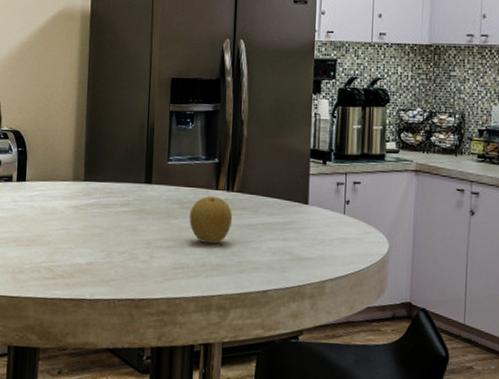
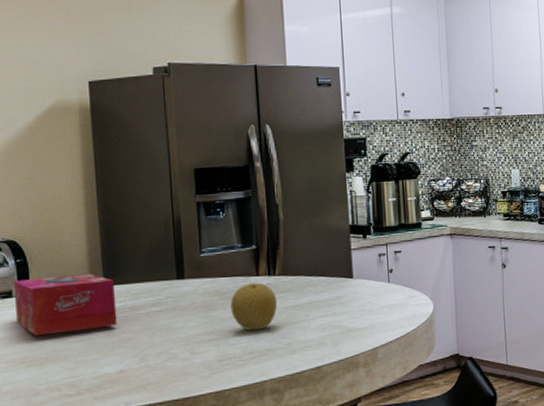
tissue box: none [13,167,93,220] -> present [13,274,118,336]

